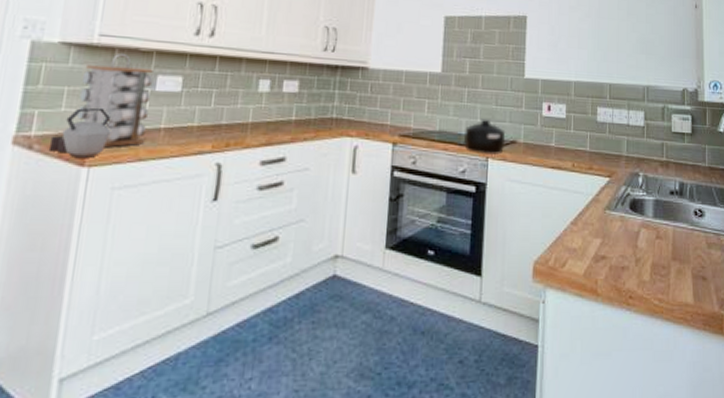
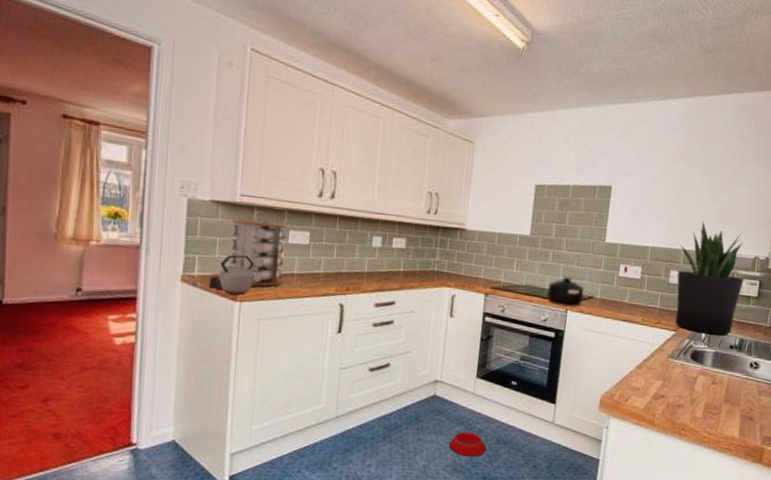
pet bowl: none [353,321,400,355] -> present [449,431,486,456]
planter: none [604,52,676,180] -> present [675,221,744,336]

